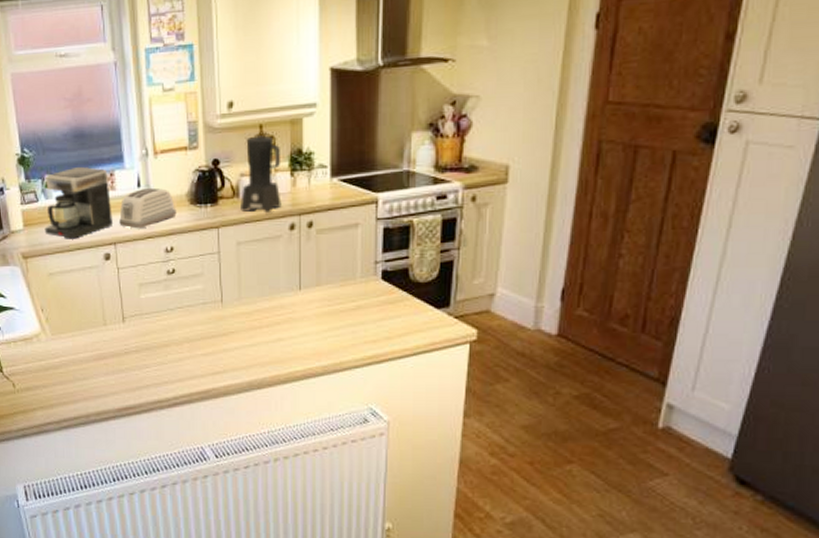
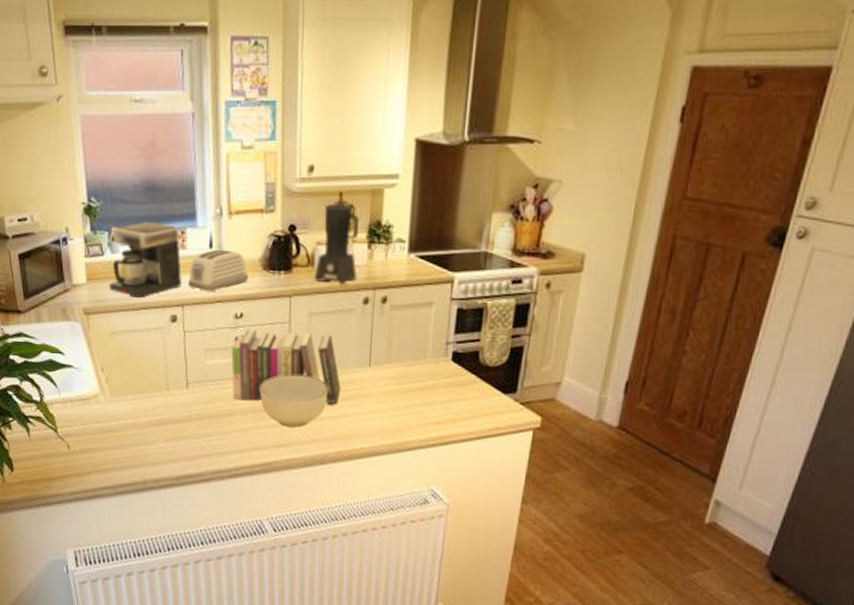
books: none [164,261,273,331] -> present [231,329,341,405]
bowl: none [193,303,261,354] -> present [259,374,329,427]

